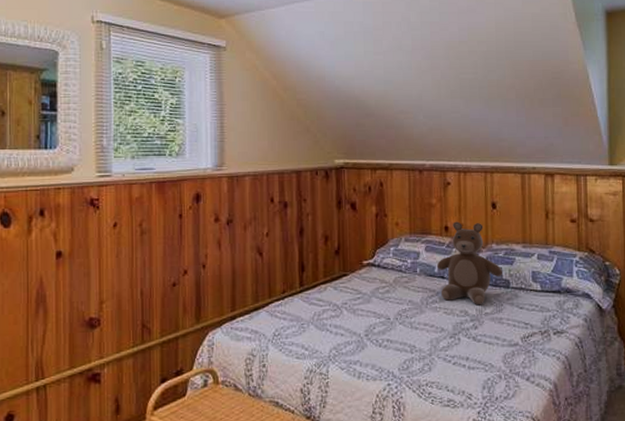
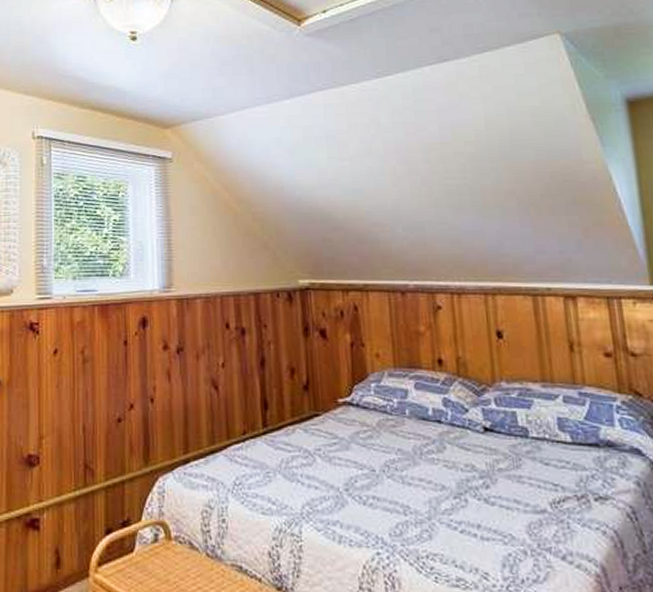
bear: present [437,221,502,305] -> none [431,353,517,459]

